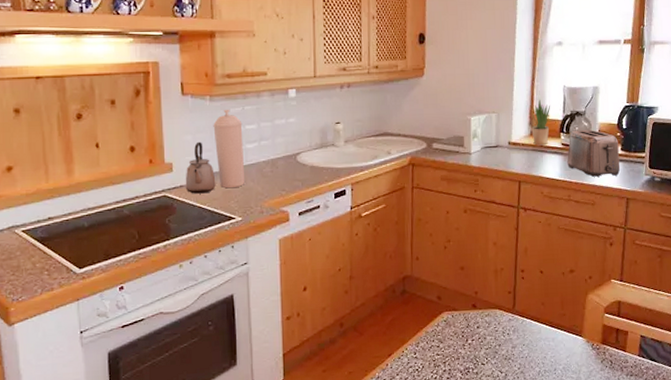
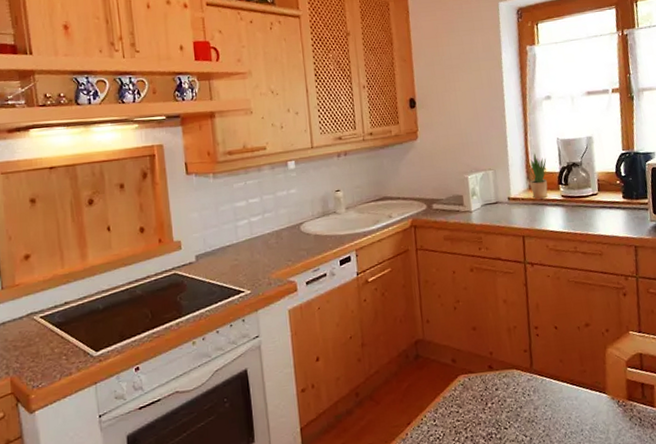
kettle: present [185,141,216,194] -> none [193,218,224,270]
canister: present [213,110,246,189] -> none [217,186,252,263]
toaster: present [567,129,620,177] -> none [568,179,624,227]

